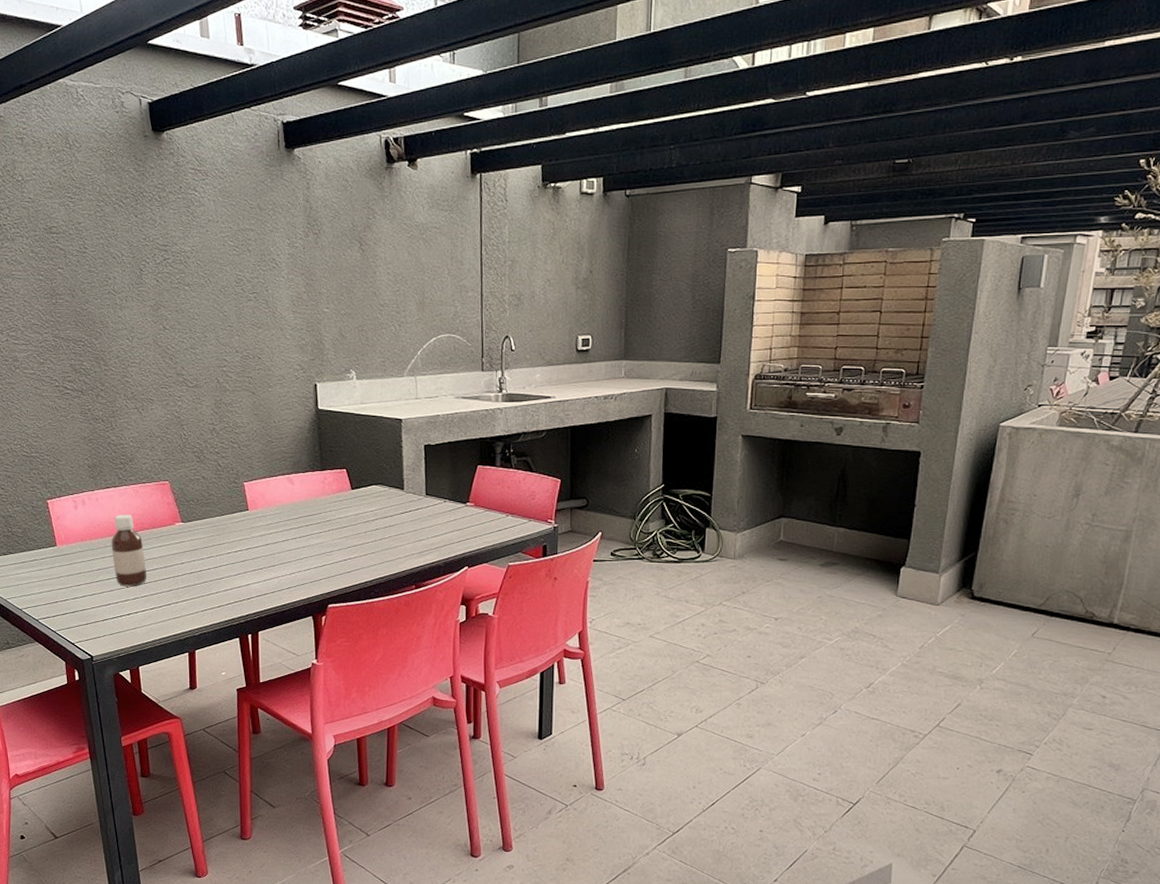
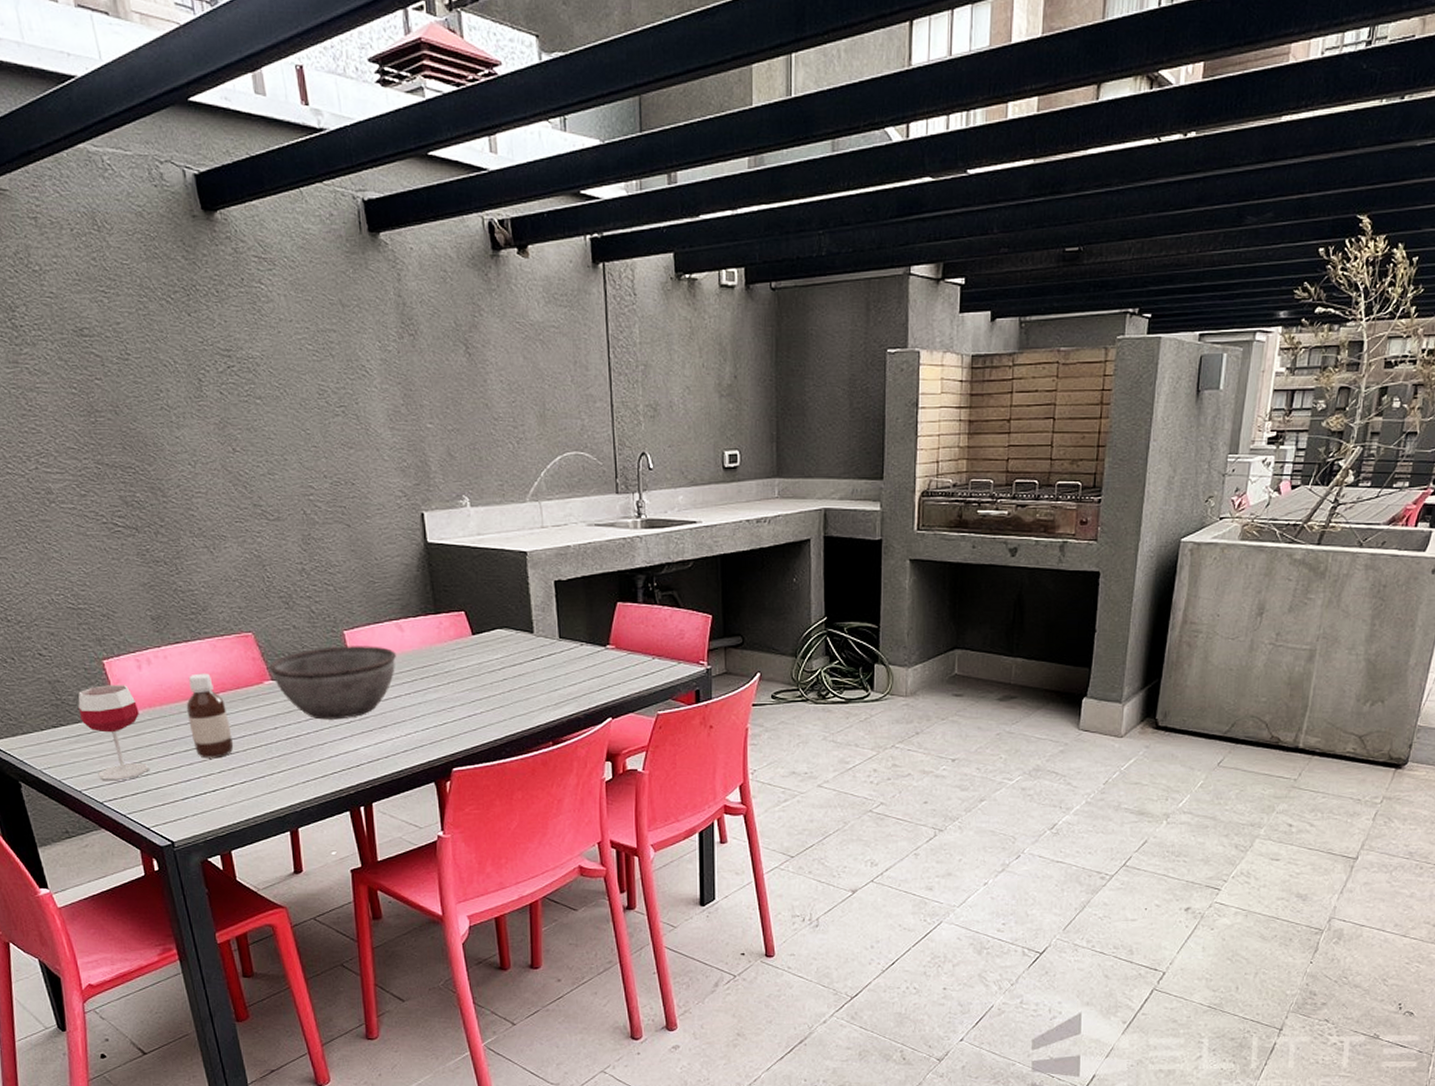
wineglass: none [25,521,78,601] -> present [78,685,150,780]
bowl: none [181,495,286,558] -> present [269,646,396,720]

